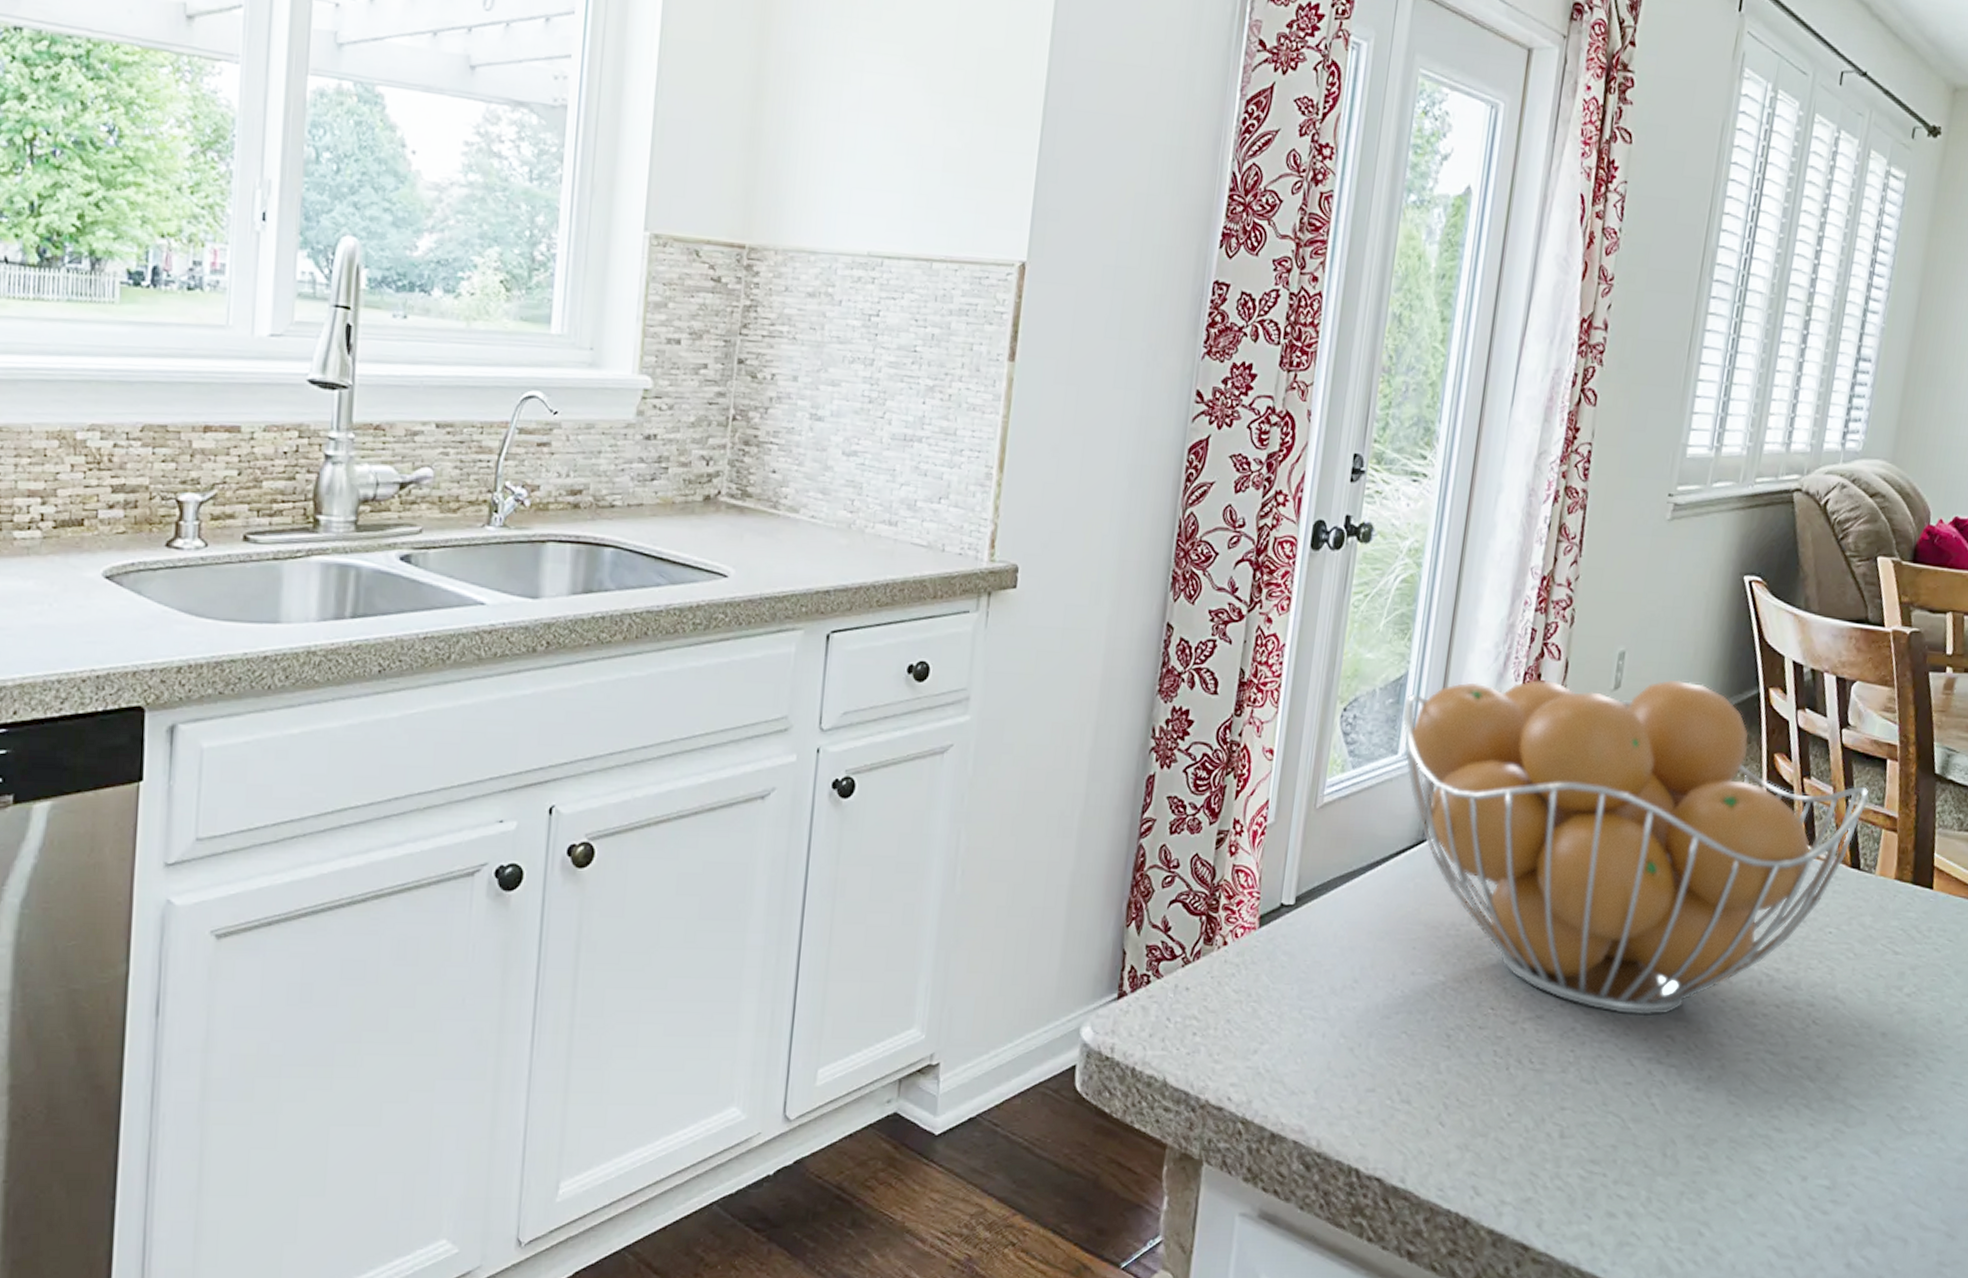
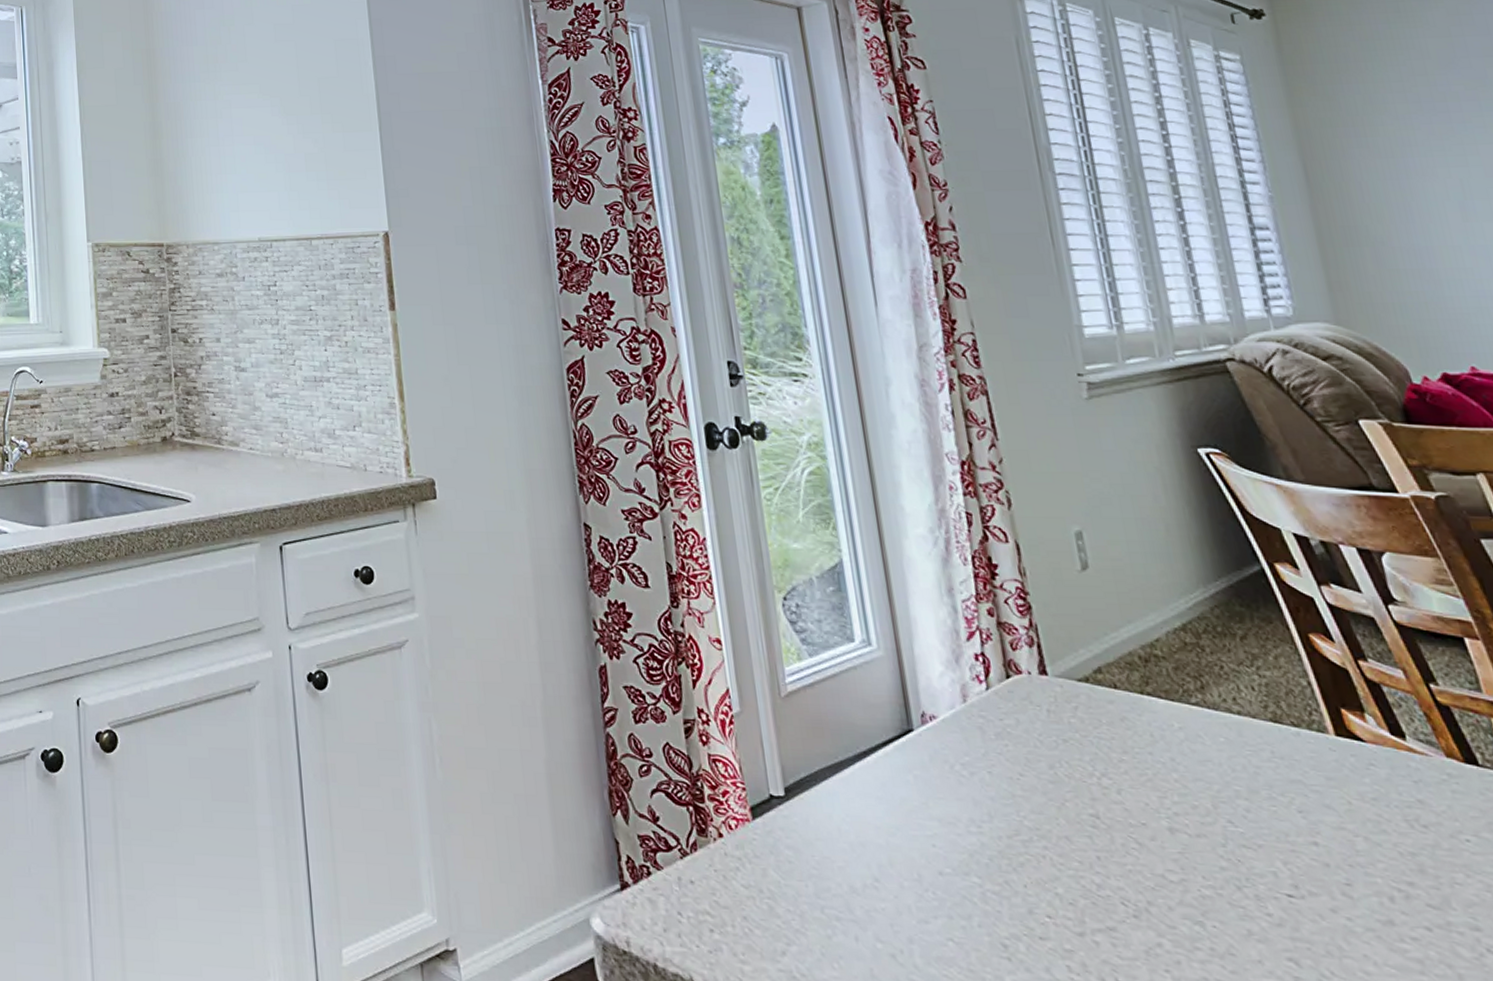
fruit basket: present [1403,680,1869,1015] -> none [847,559,1457,933]

